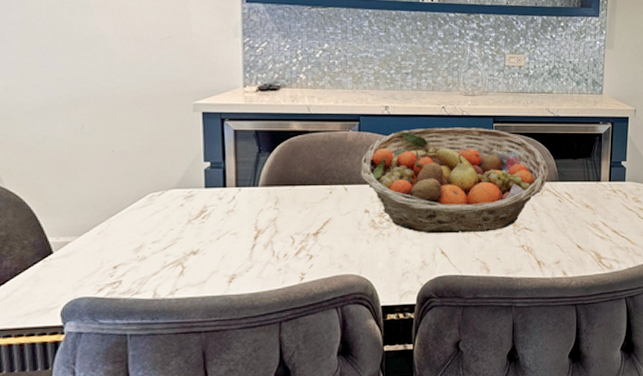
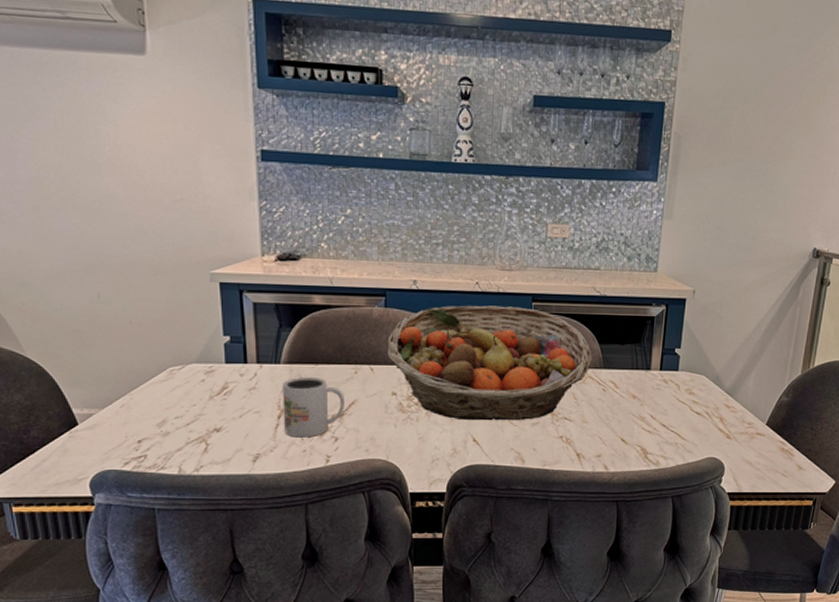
mug: none [259,197,320,257] -> present [282,376,345,438]

